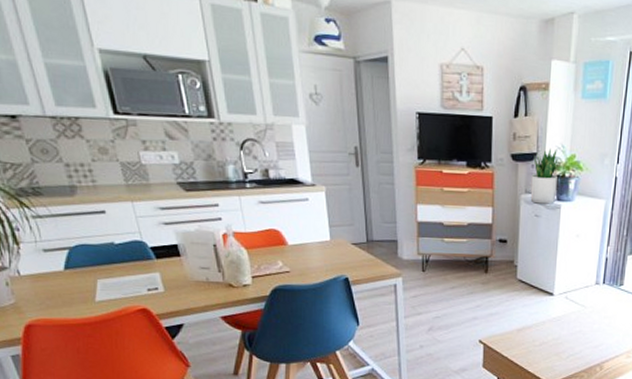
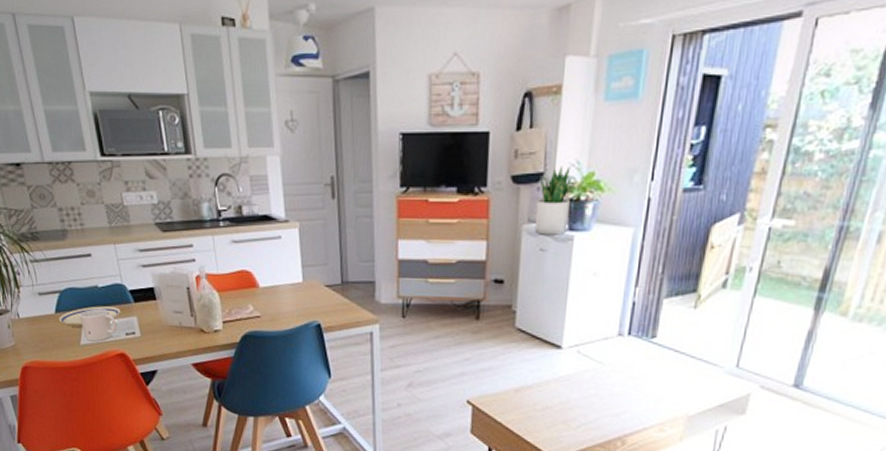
plate: none [68,262,141,284] -> present [58,306,120,327]
mug: none [93,265,137,298] -> present [79,308,117,342]

